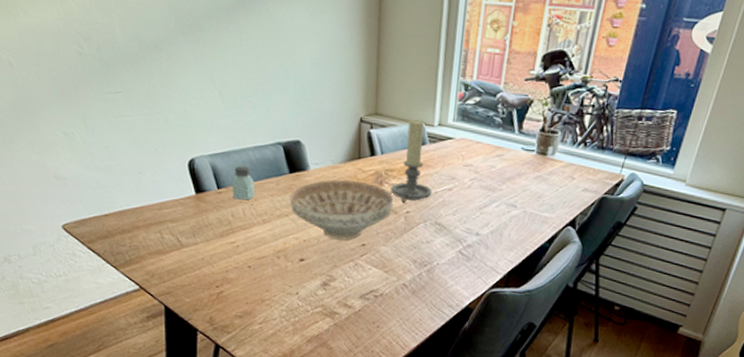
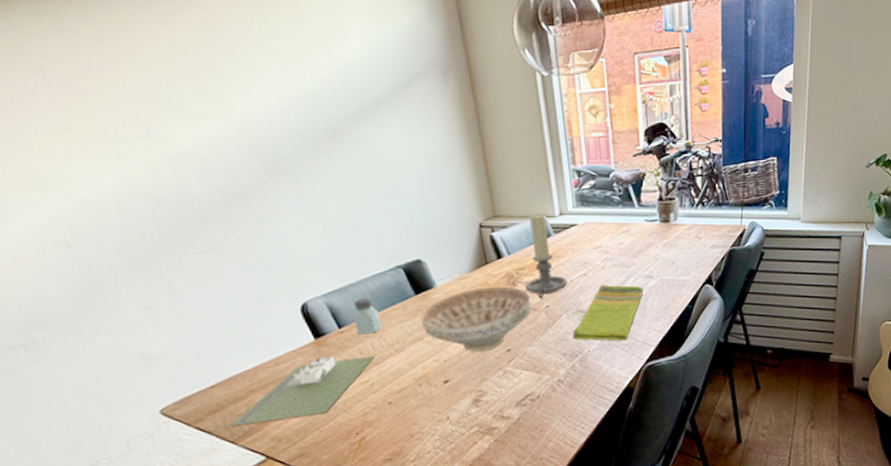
architectural model: none [115,211,243,262] -> present [229,356,374,426]
dish towel: none [425,203,504,262] -> present [572,284,644,341]

